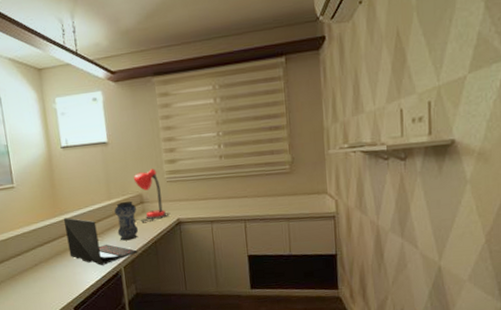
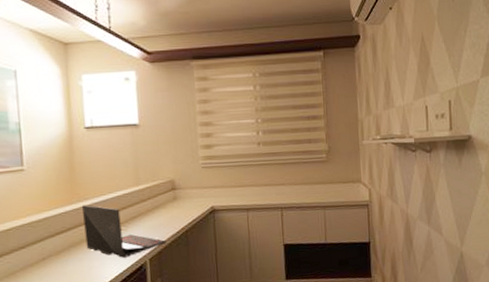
vase: present [114,201,139,241] -> none [142,187,169,230]
desk lamp: present [133,169,171,222] -> none [163,153,204,210]

